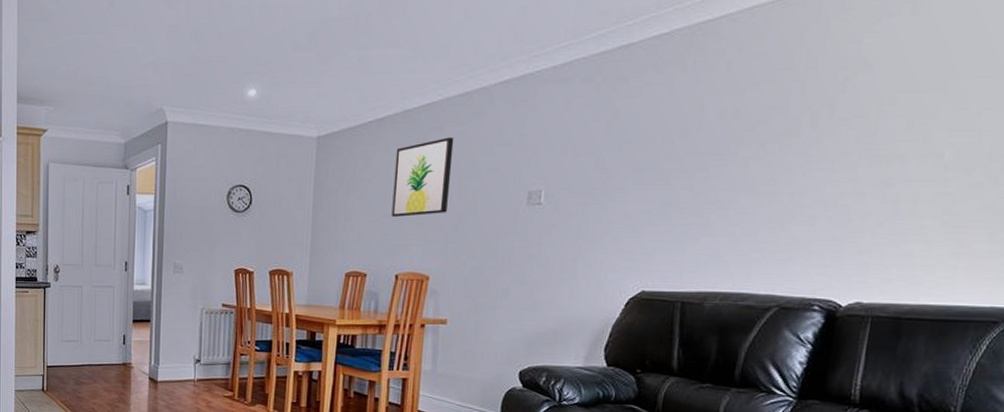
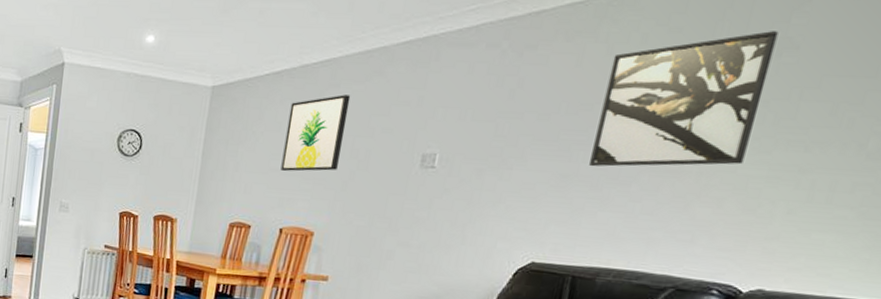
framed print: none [688,52,853,194] -> present [589,31,779,167]

